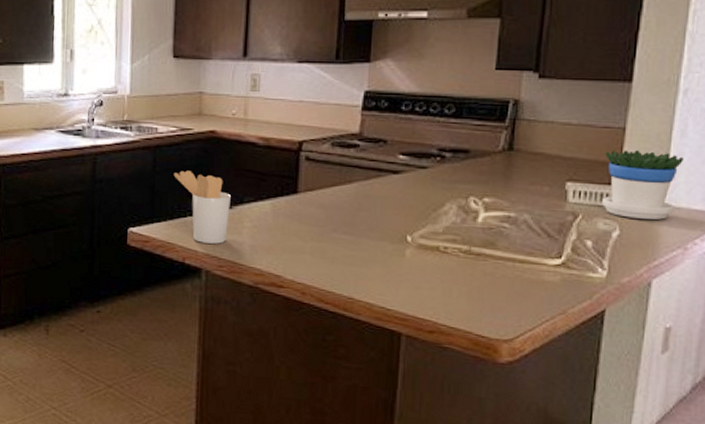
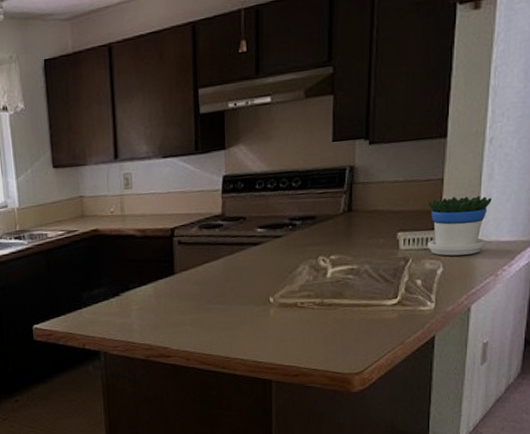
utensil holder: present [174,170,231,244] -> none [66,268,119,329]

